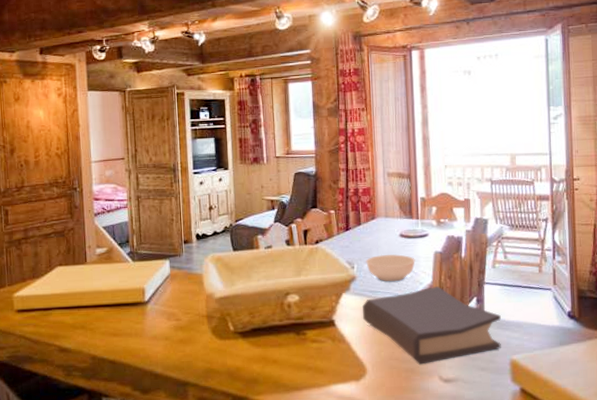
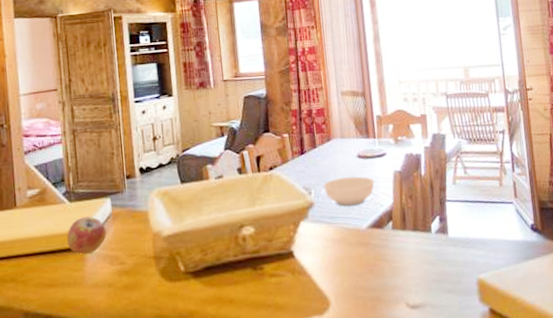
fruit: none [130,275,165,309] -> present [67,216,107,255]
hardback book: present [362,286,501,365] -> none [322,207,467,292]

